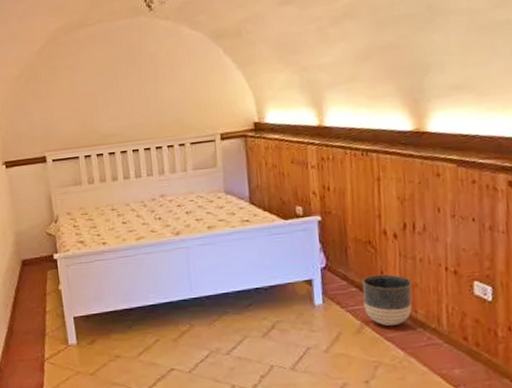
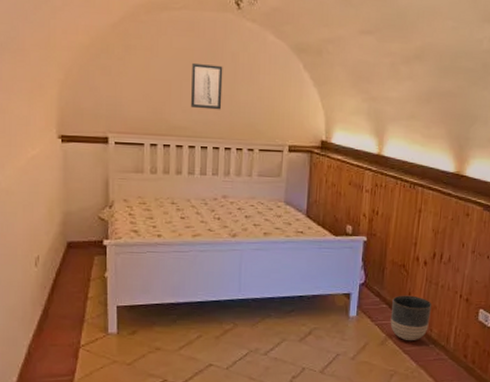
wall art: none [113,68,148,114] -> present [191,62,223,110]

